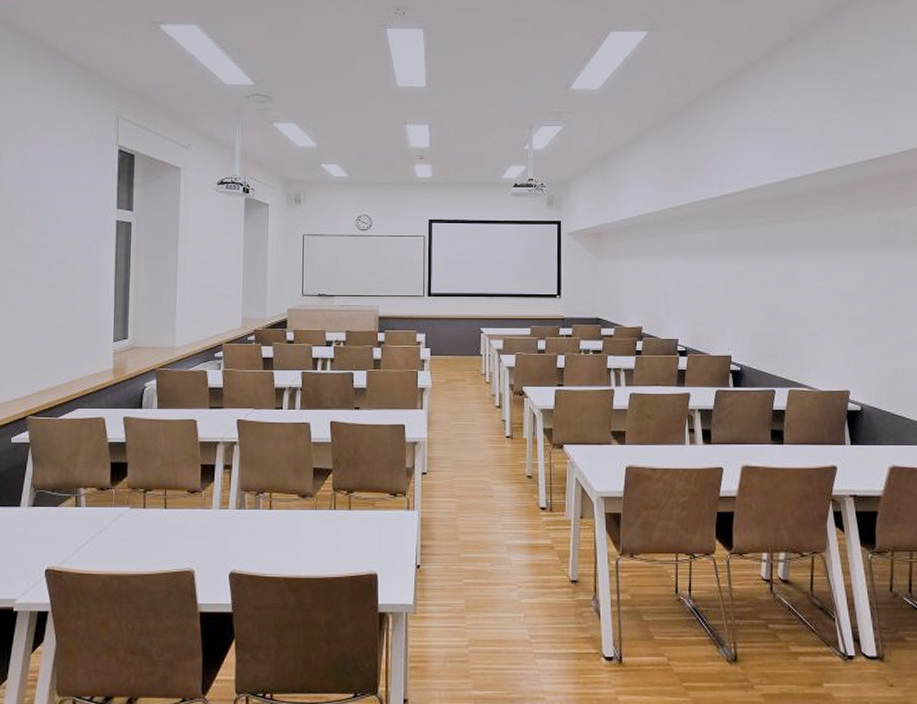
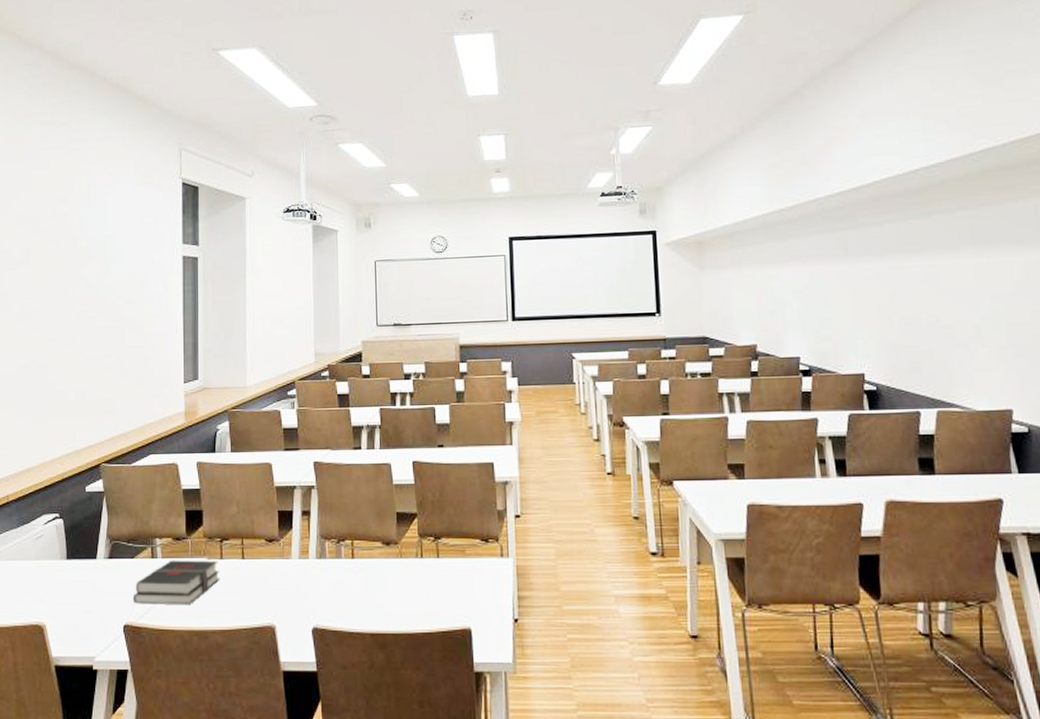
hardback book: none [56,509,143,550] -> present [134,560,220,604]

